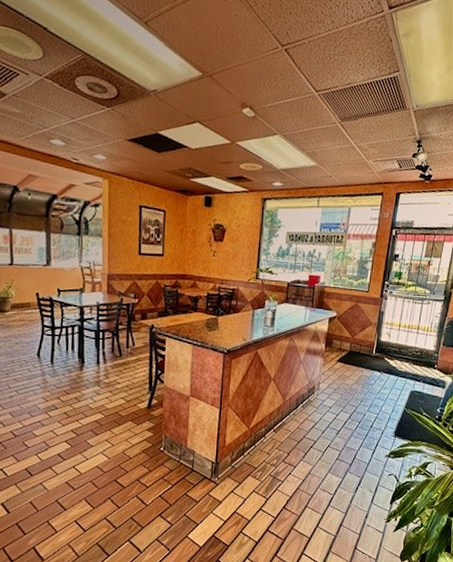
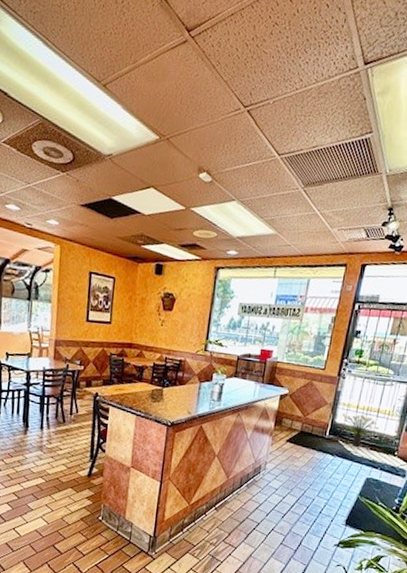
potted plant: none [388,332,420,362] -> present [344,414,379,447]

